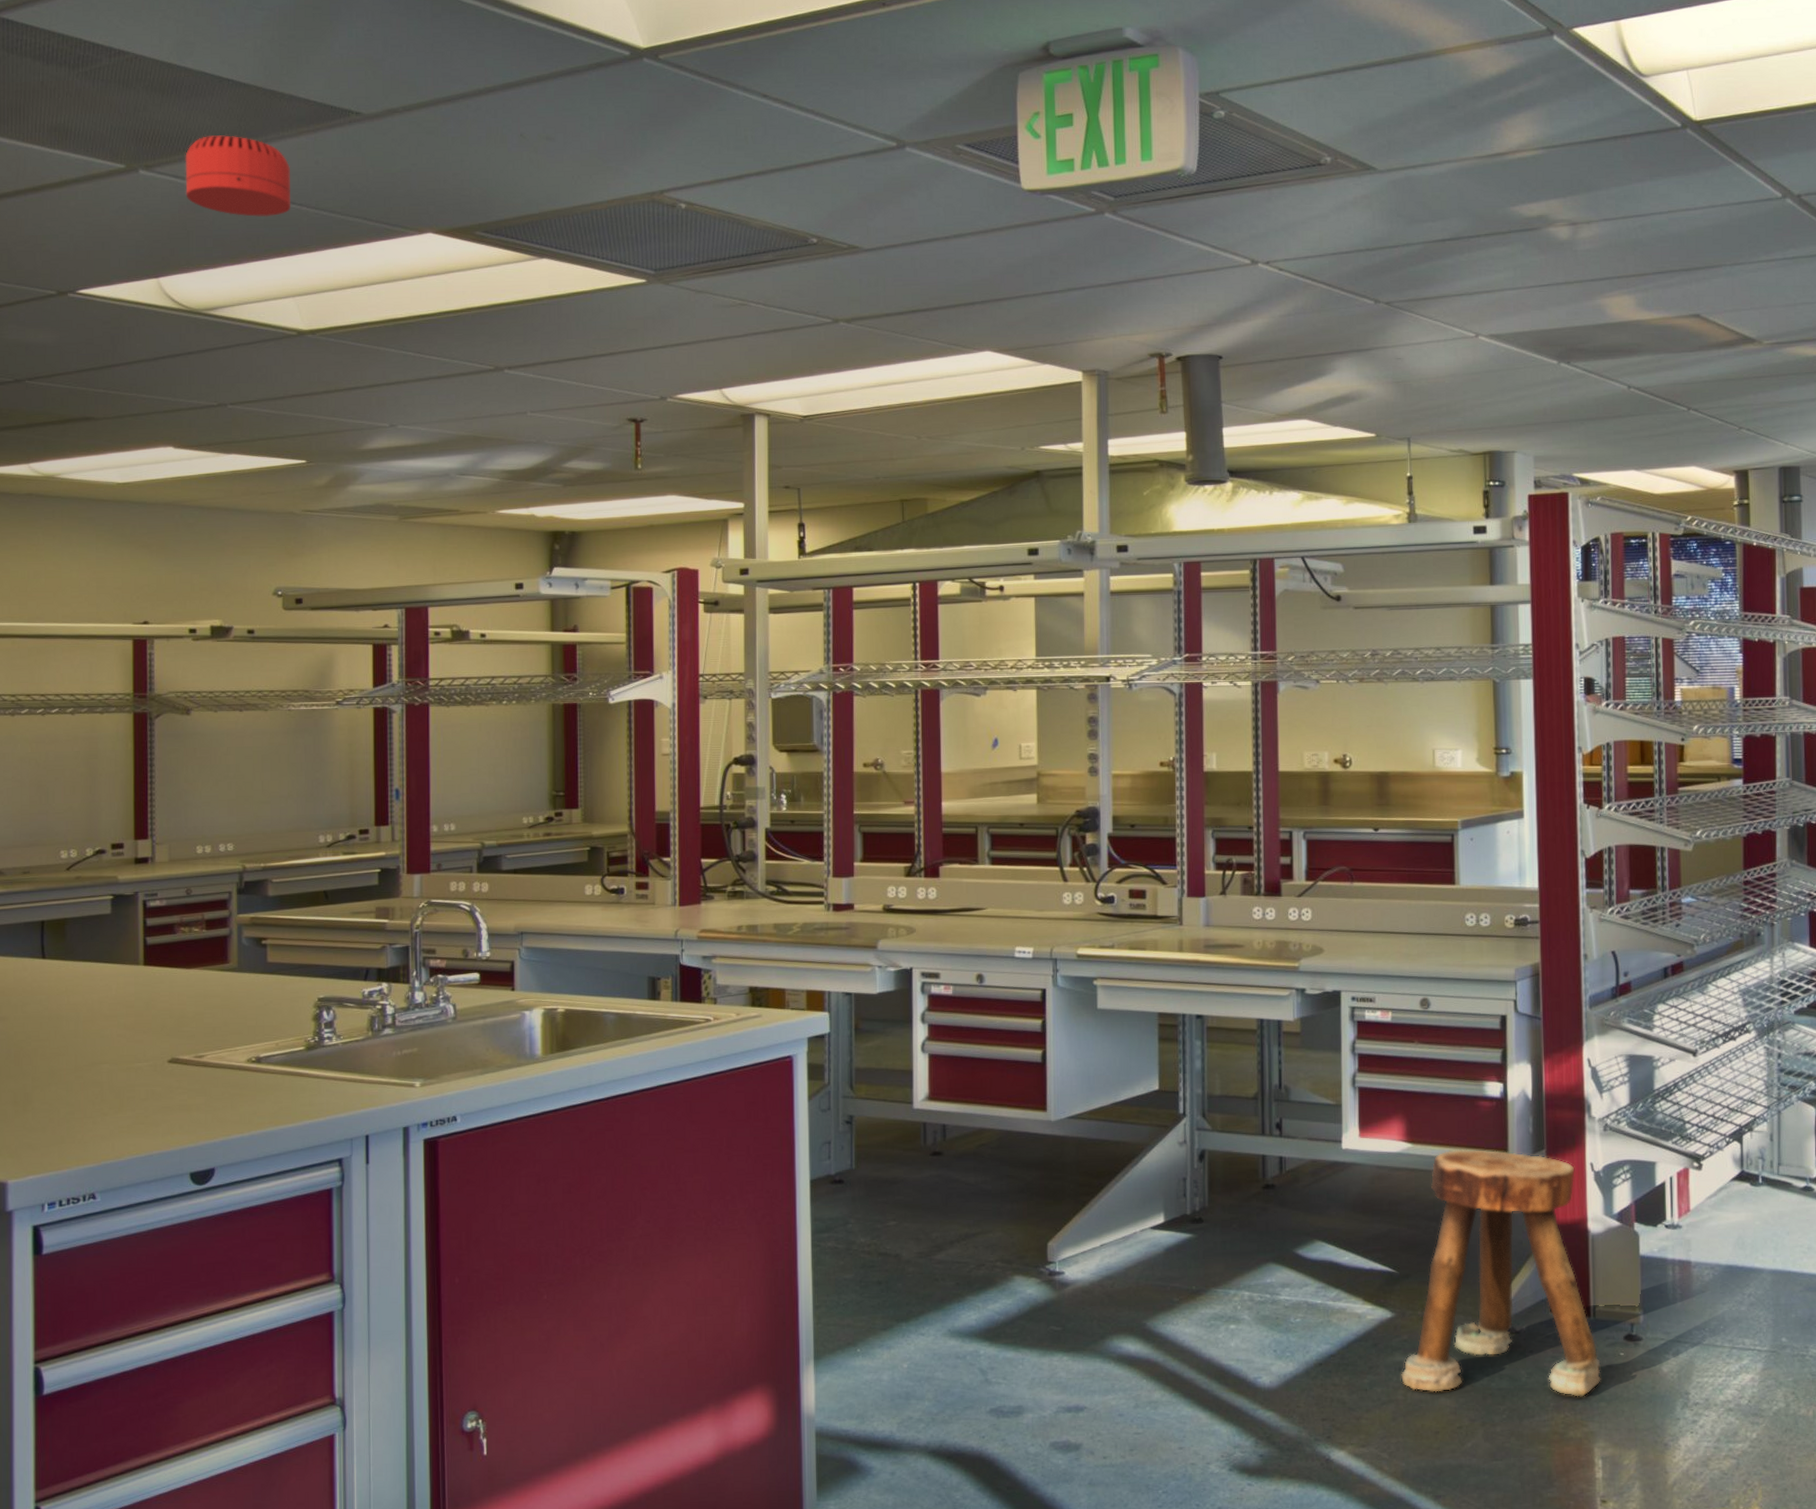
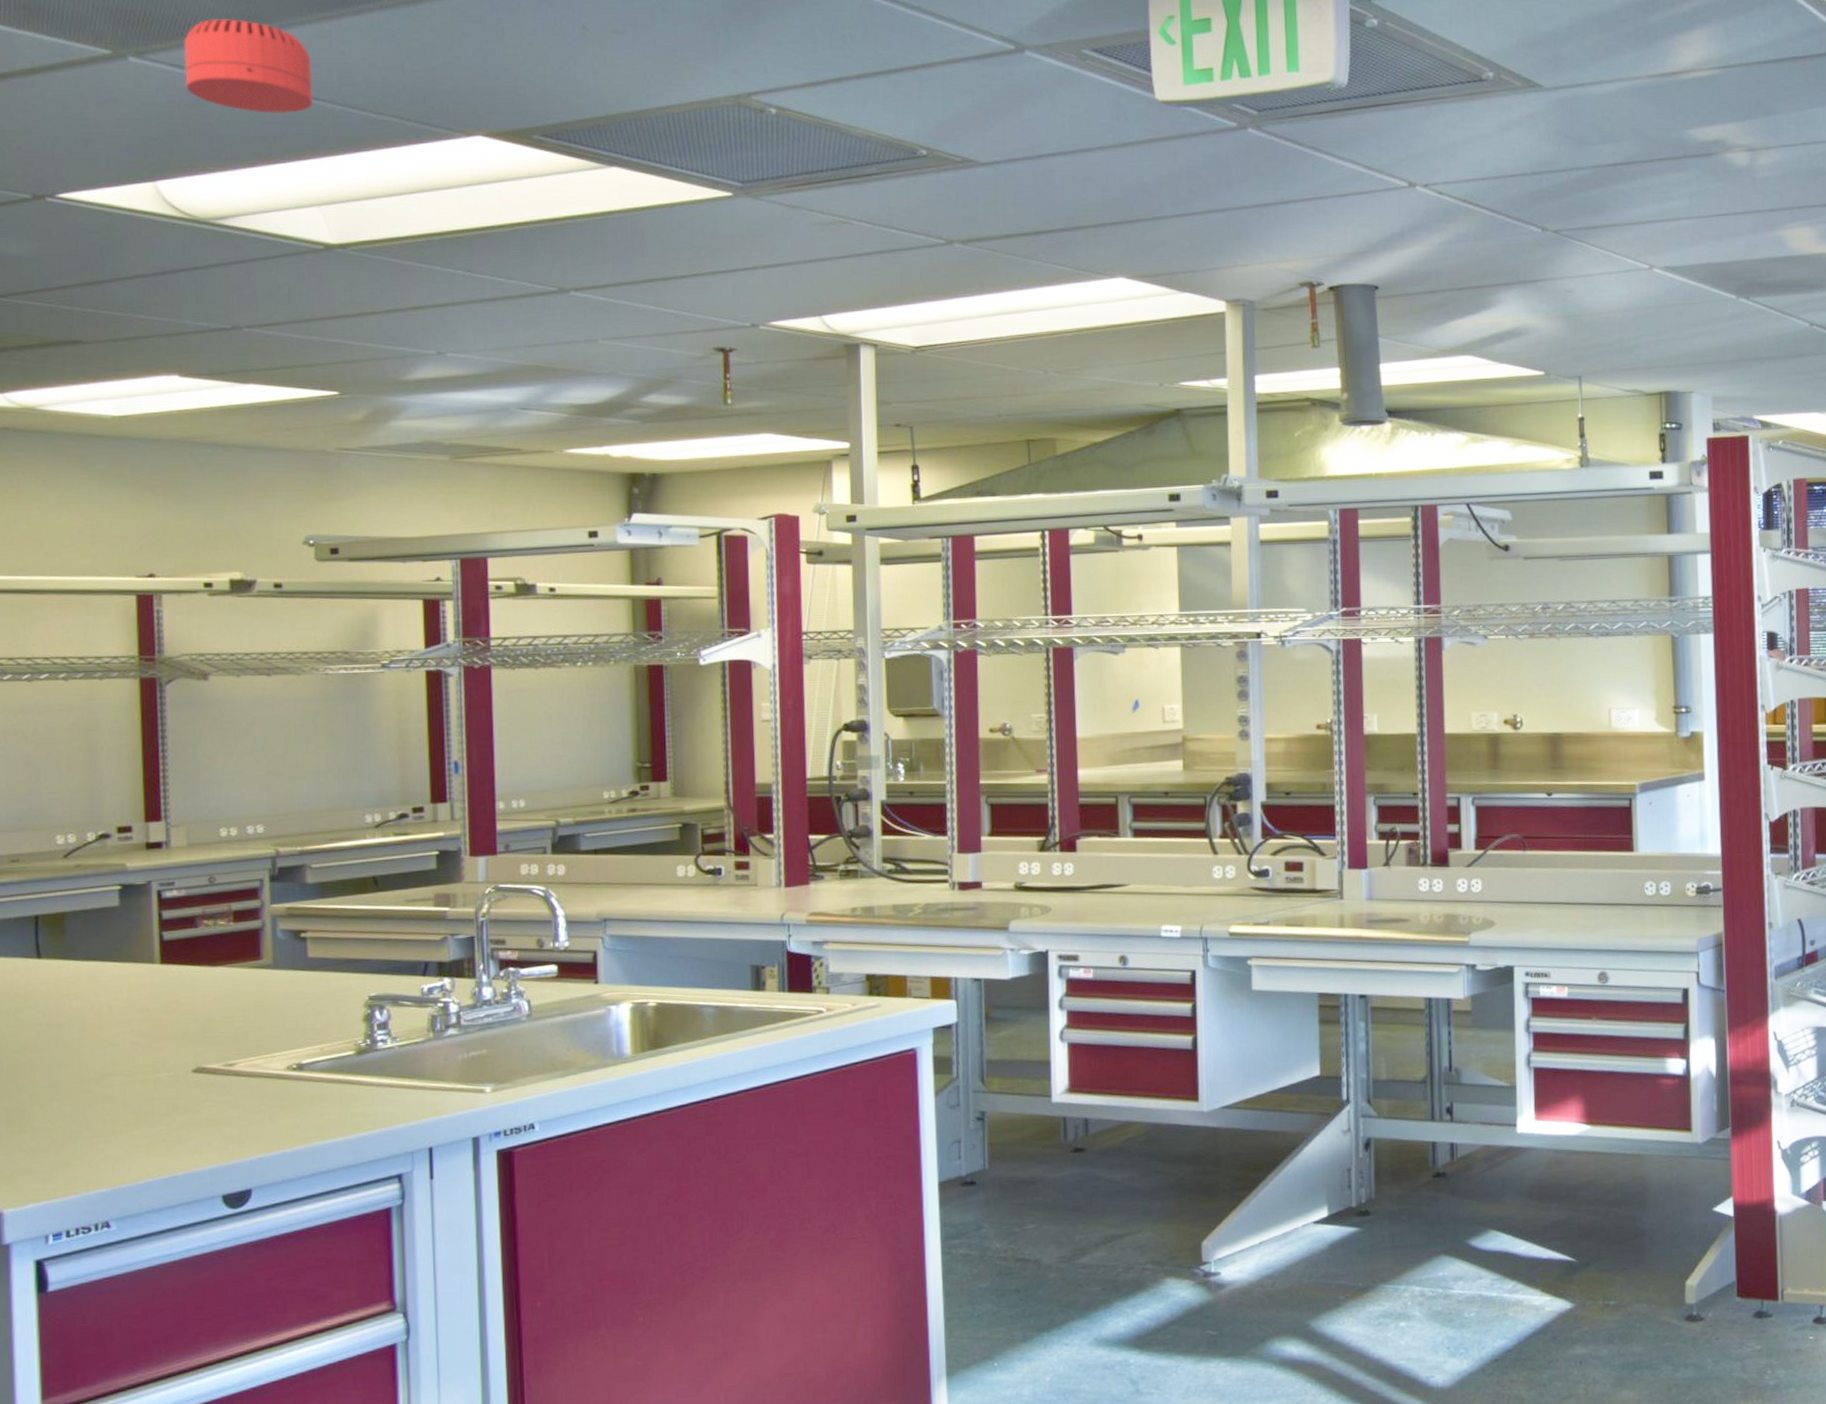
stool: present [1401,1149,1601,1397] -> none [1582,1129,1790,1385]

